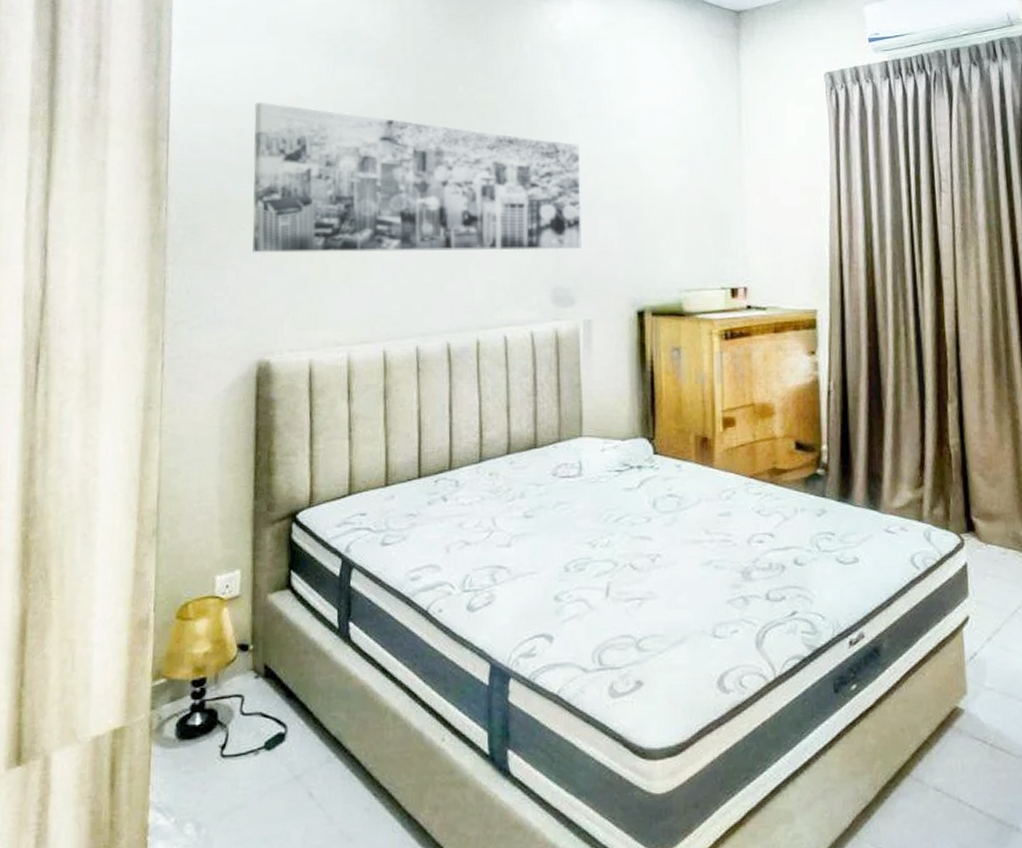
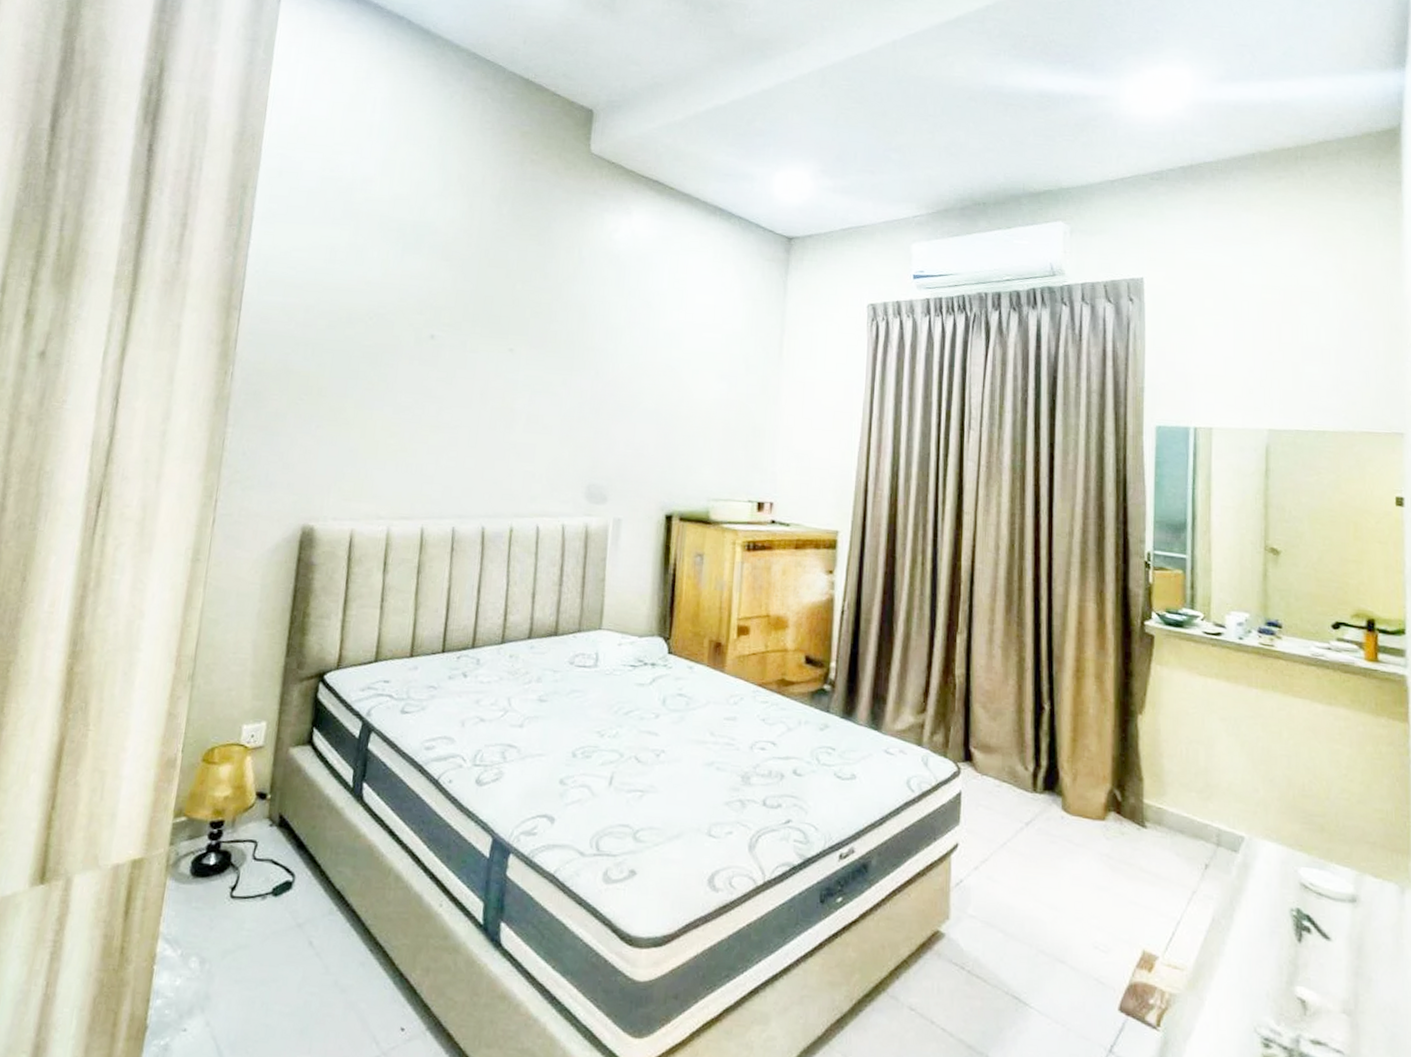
wall art: present [252,102,581,253] -> none [308,281,626,450]

